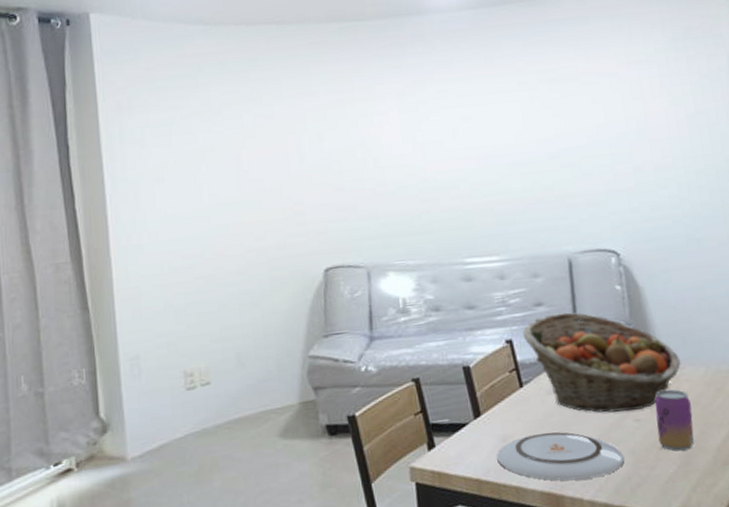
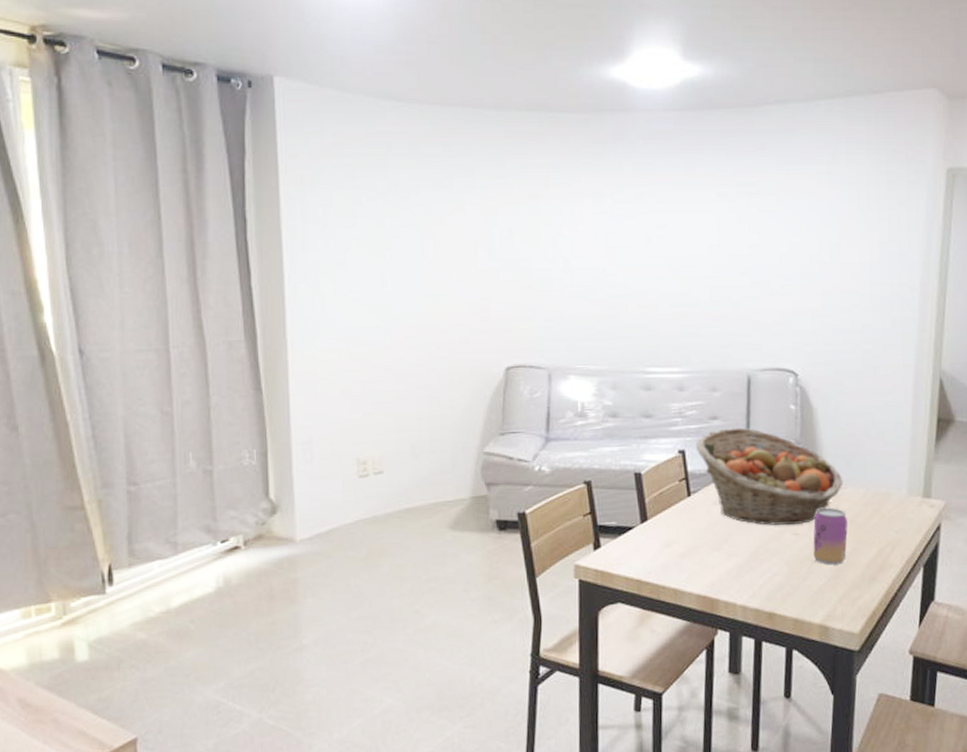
plate: present [496,432,624,481] -> none [659,540,779,586]

